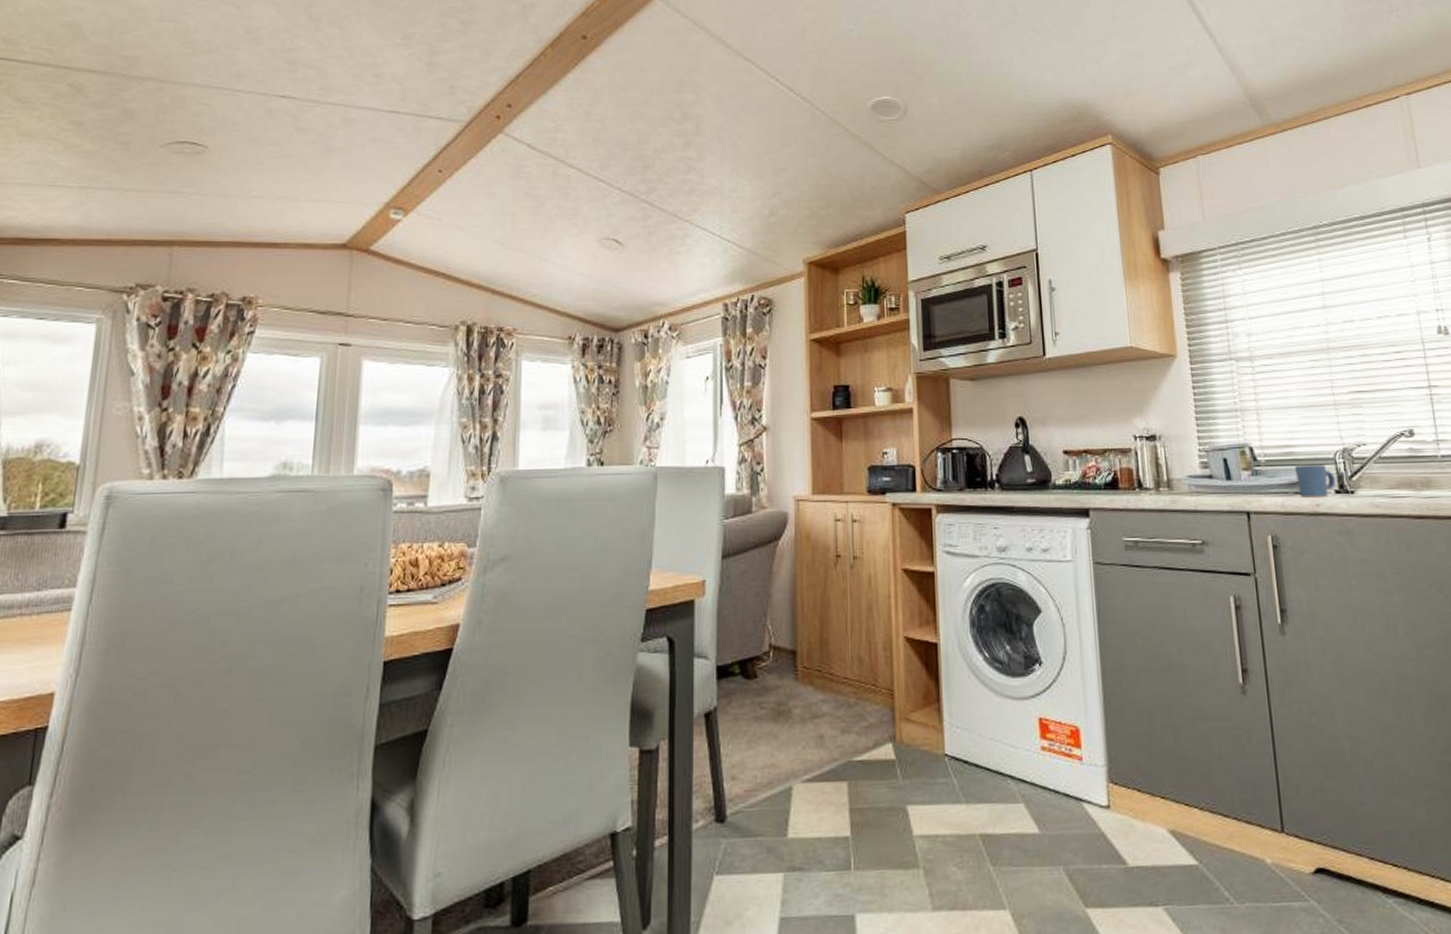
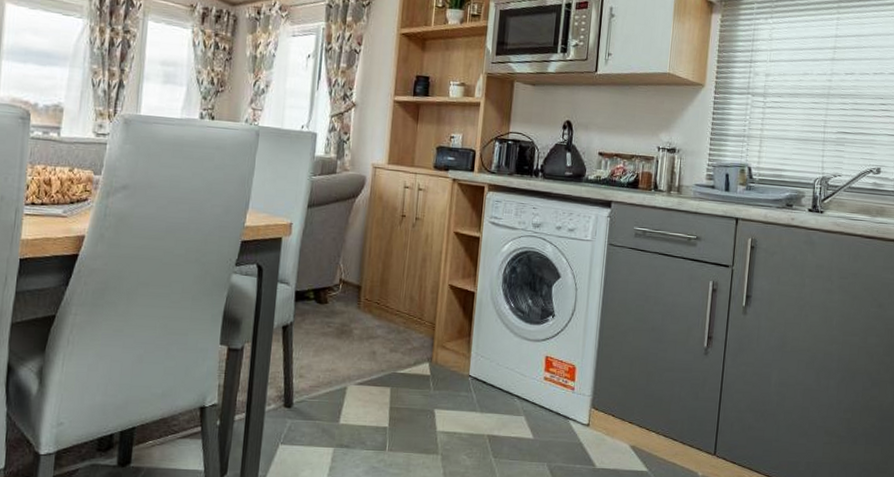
mug: present [1294,464,1336,499] -> none [780,186,811,215]

